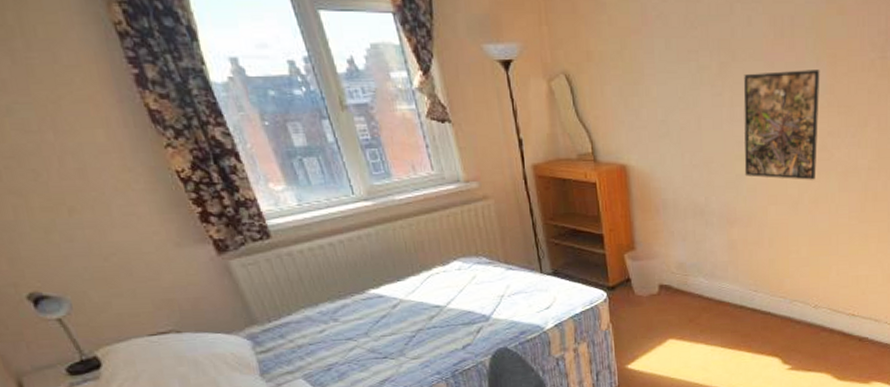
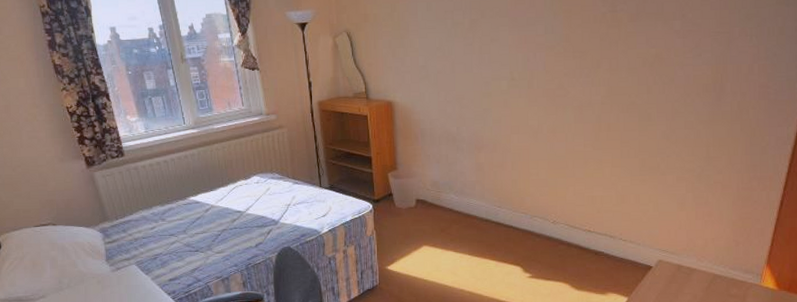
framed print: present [743,70,820,180] -> none [491,23,557,113]

